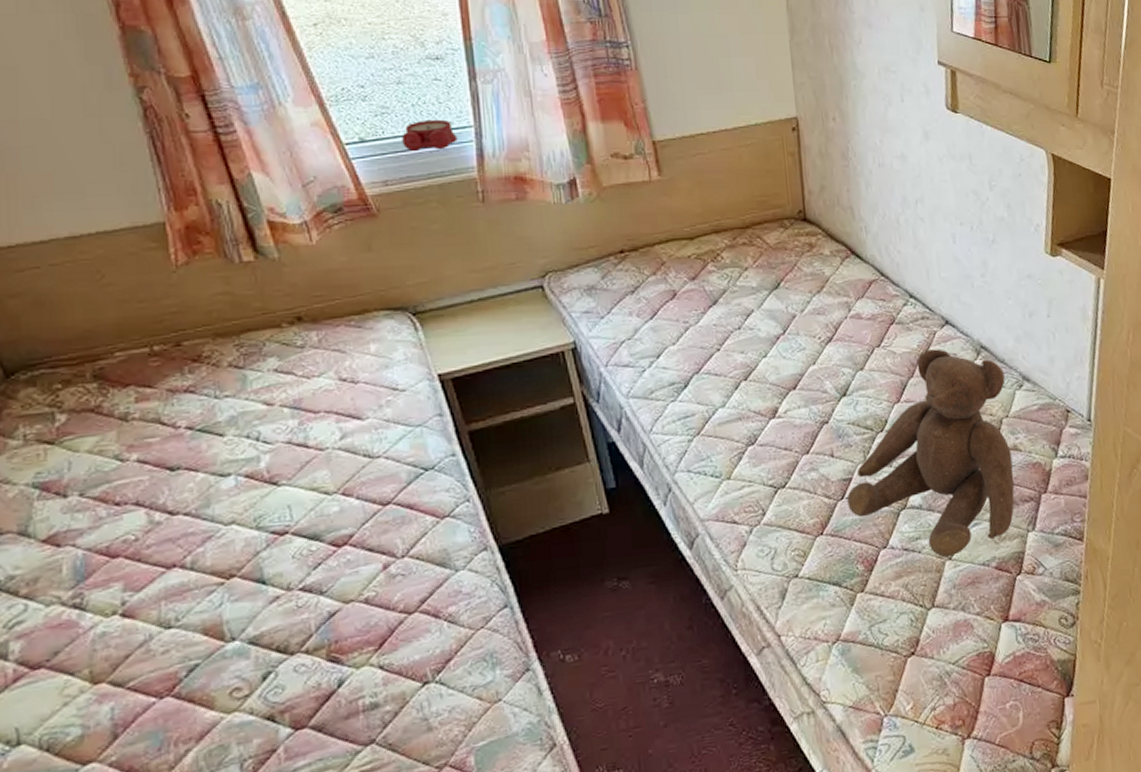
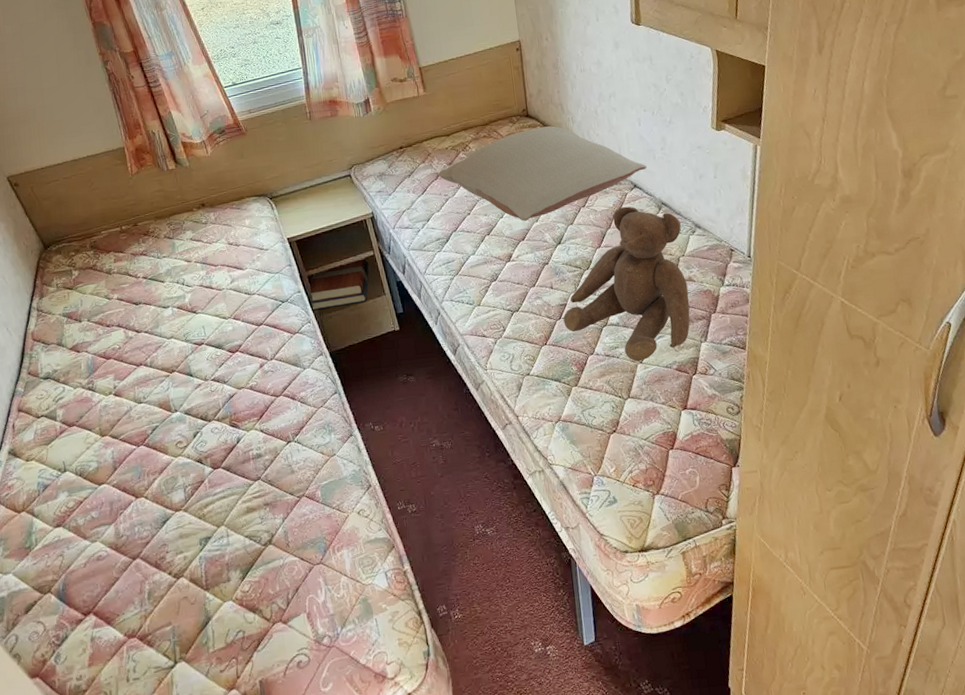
alarm clock: present [402,119,458,152] -> none [258,65,293,89]
books: none [469,405,567,484] -> present [309,256,369,311]
pillow: none [675,235,963,363] -> present [438,126,647,221]

